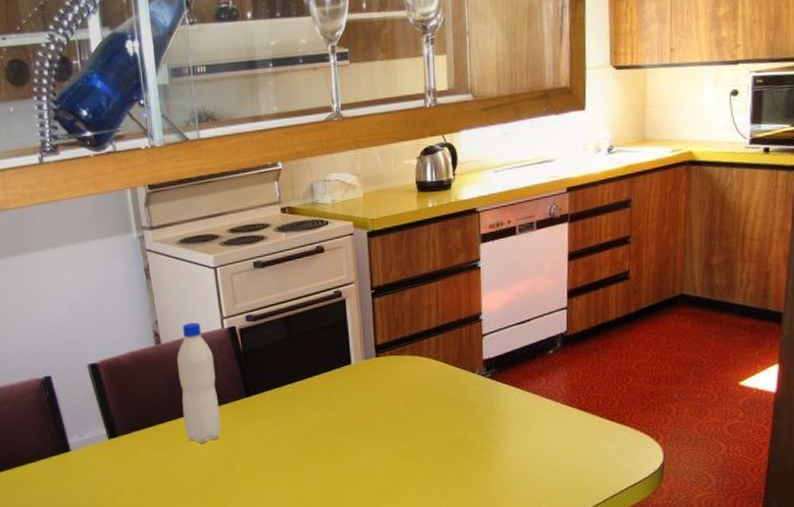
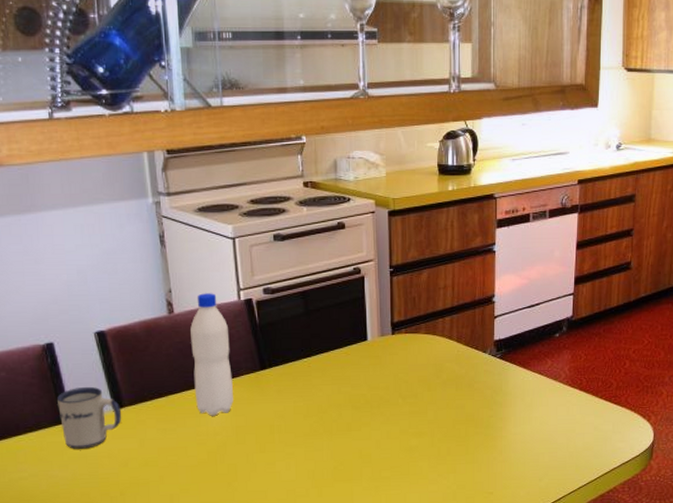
mug: none [56,417,116,478] -> present [57,386,122,449]

